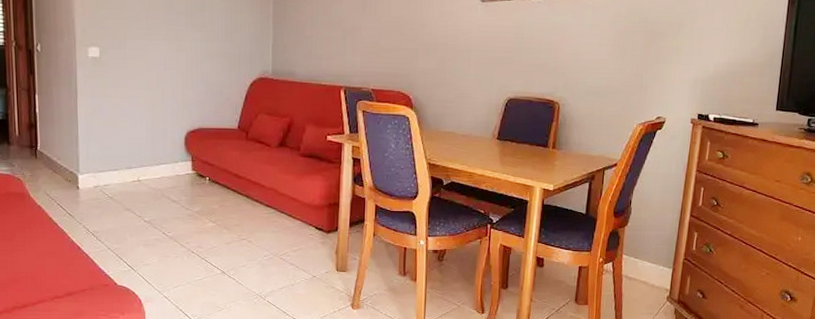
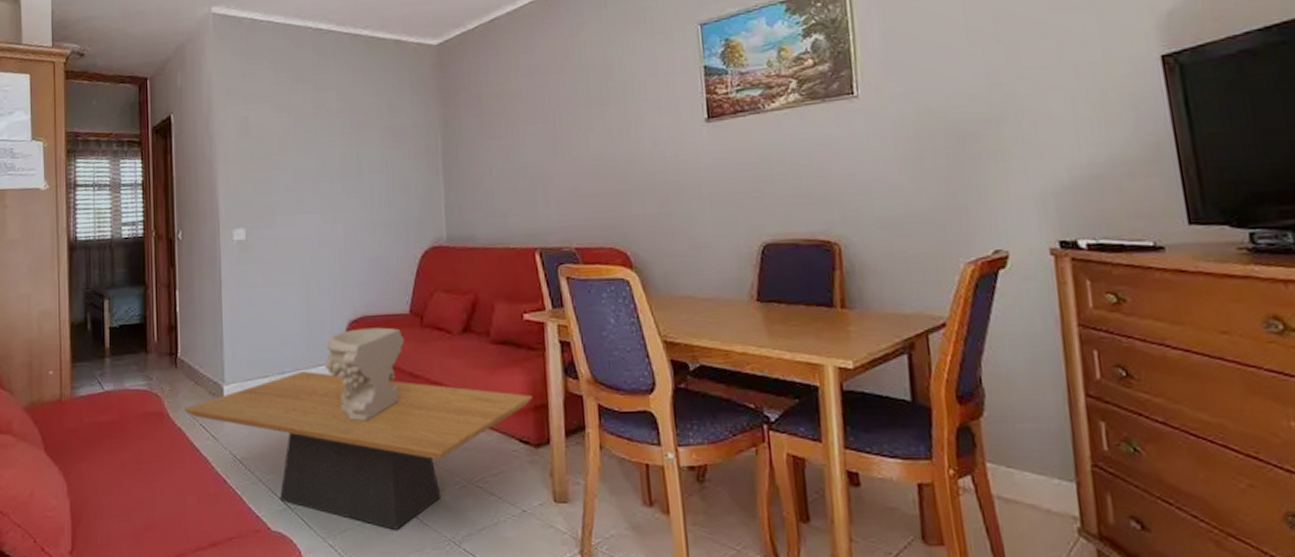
coffee table: none [44,168,328,287] -> present [185,371,532,530]
decorative bowl: none [165,137,232,209] -> present [324,327,405,422]

